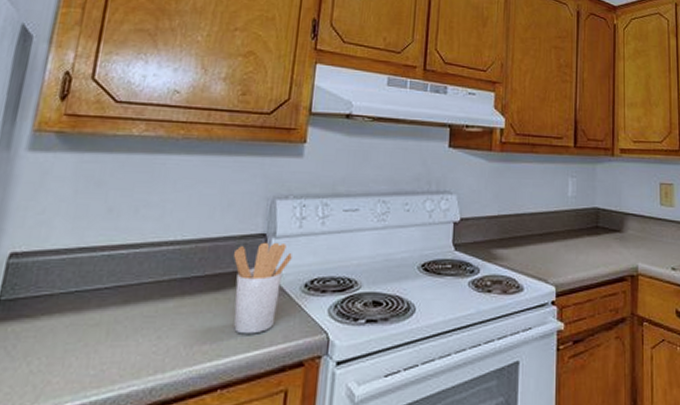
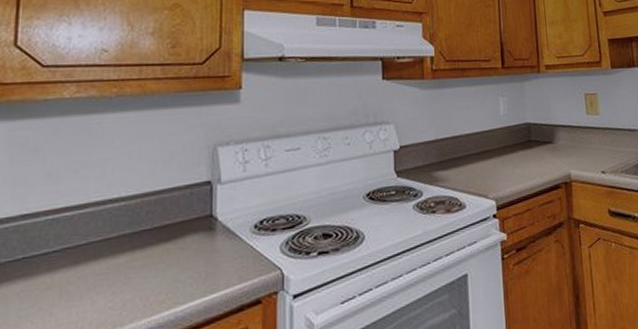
utensil holder: present [234,242,292,334] -> none [181,188,239,280]

